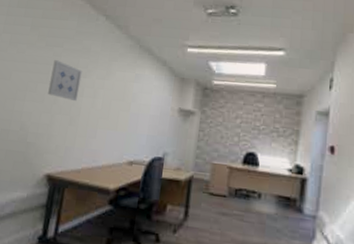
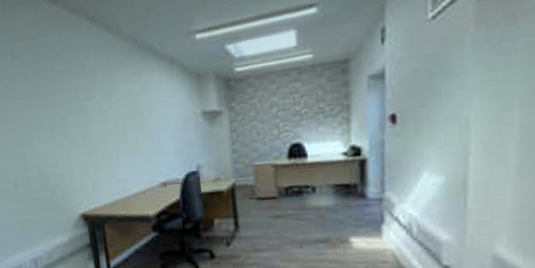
wall art: present [48,60,83,102] -> none [48,88,88,131]

